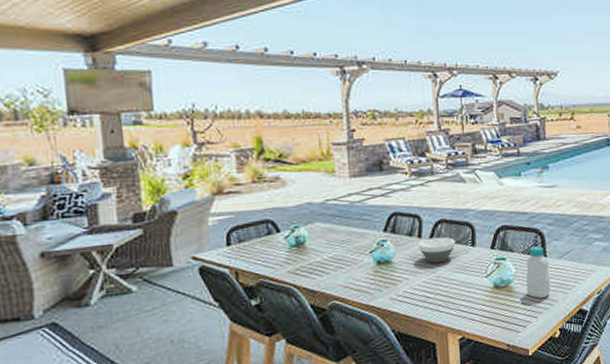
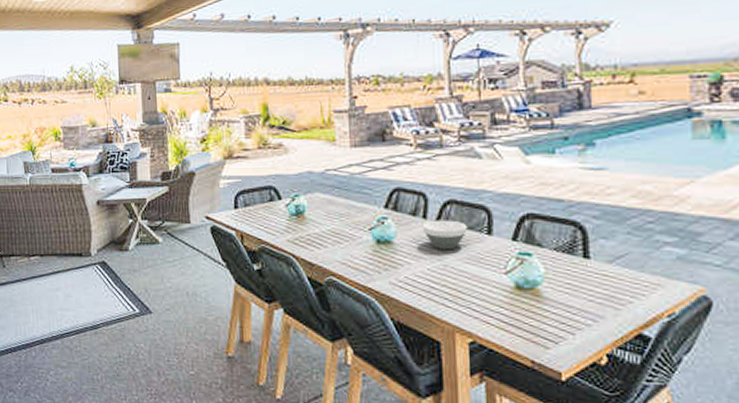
bottle: present [526,246,551,298] -> none [559,244,595,310]

